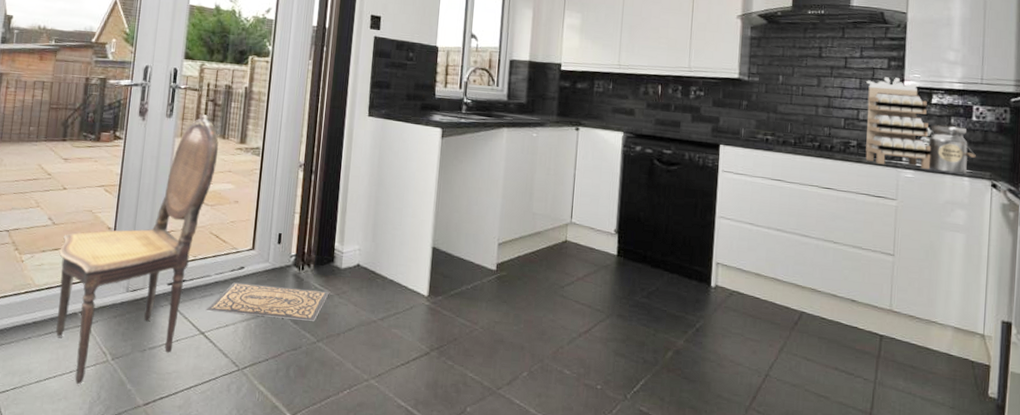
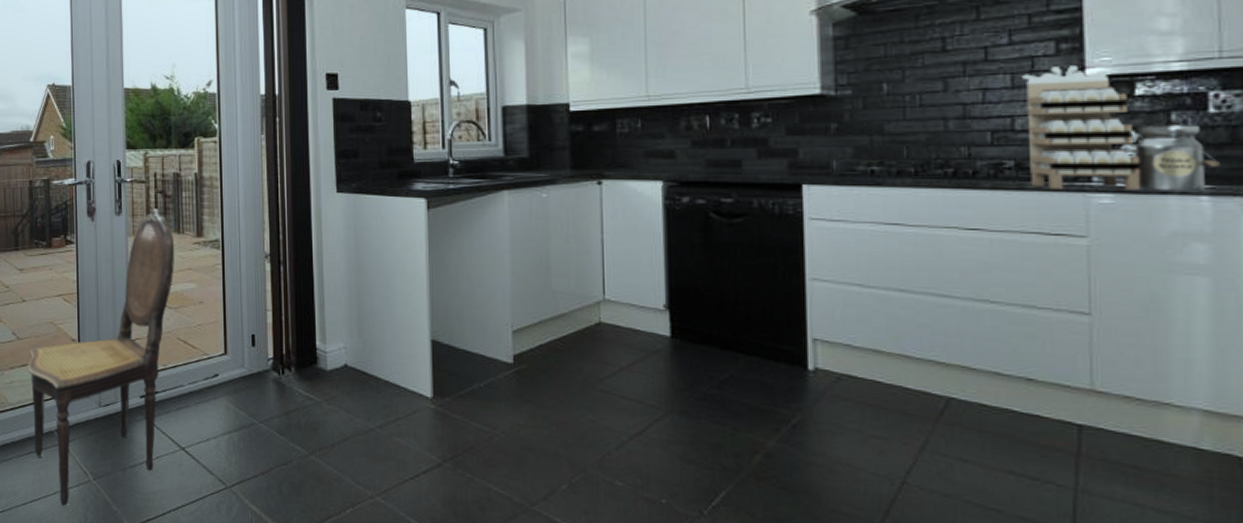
doormat: present [205,282,329,321] -> none [183,392,316,432]

